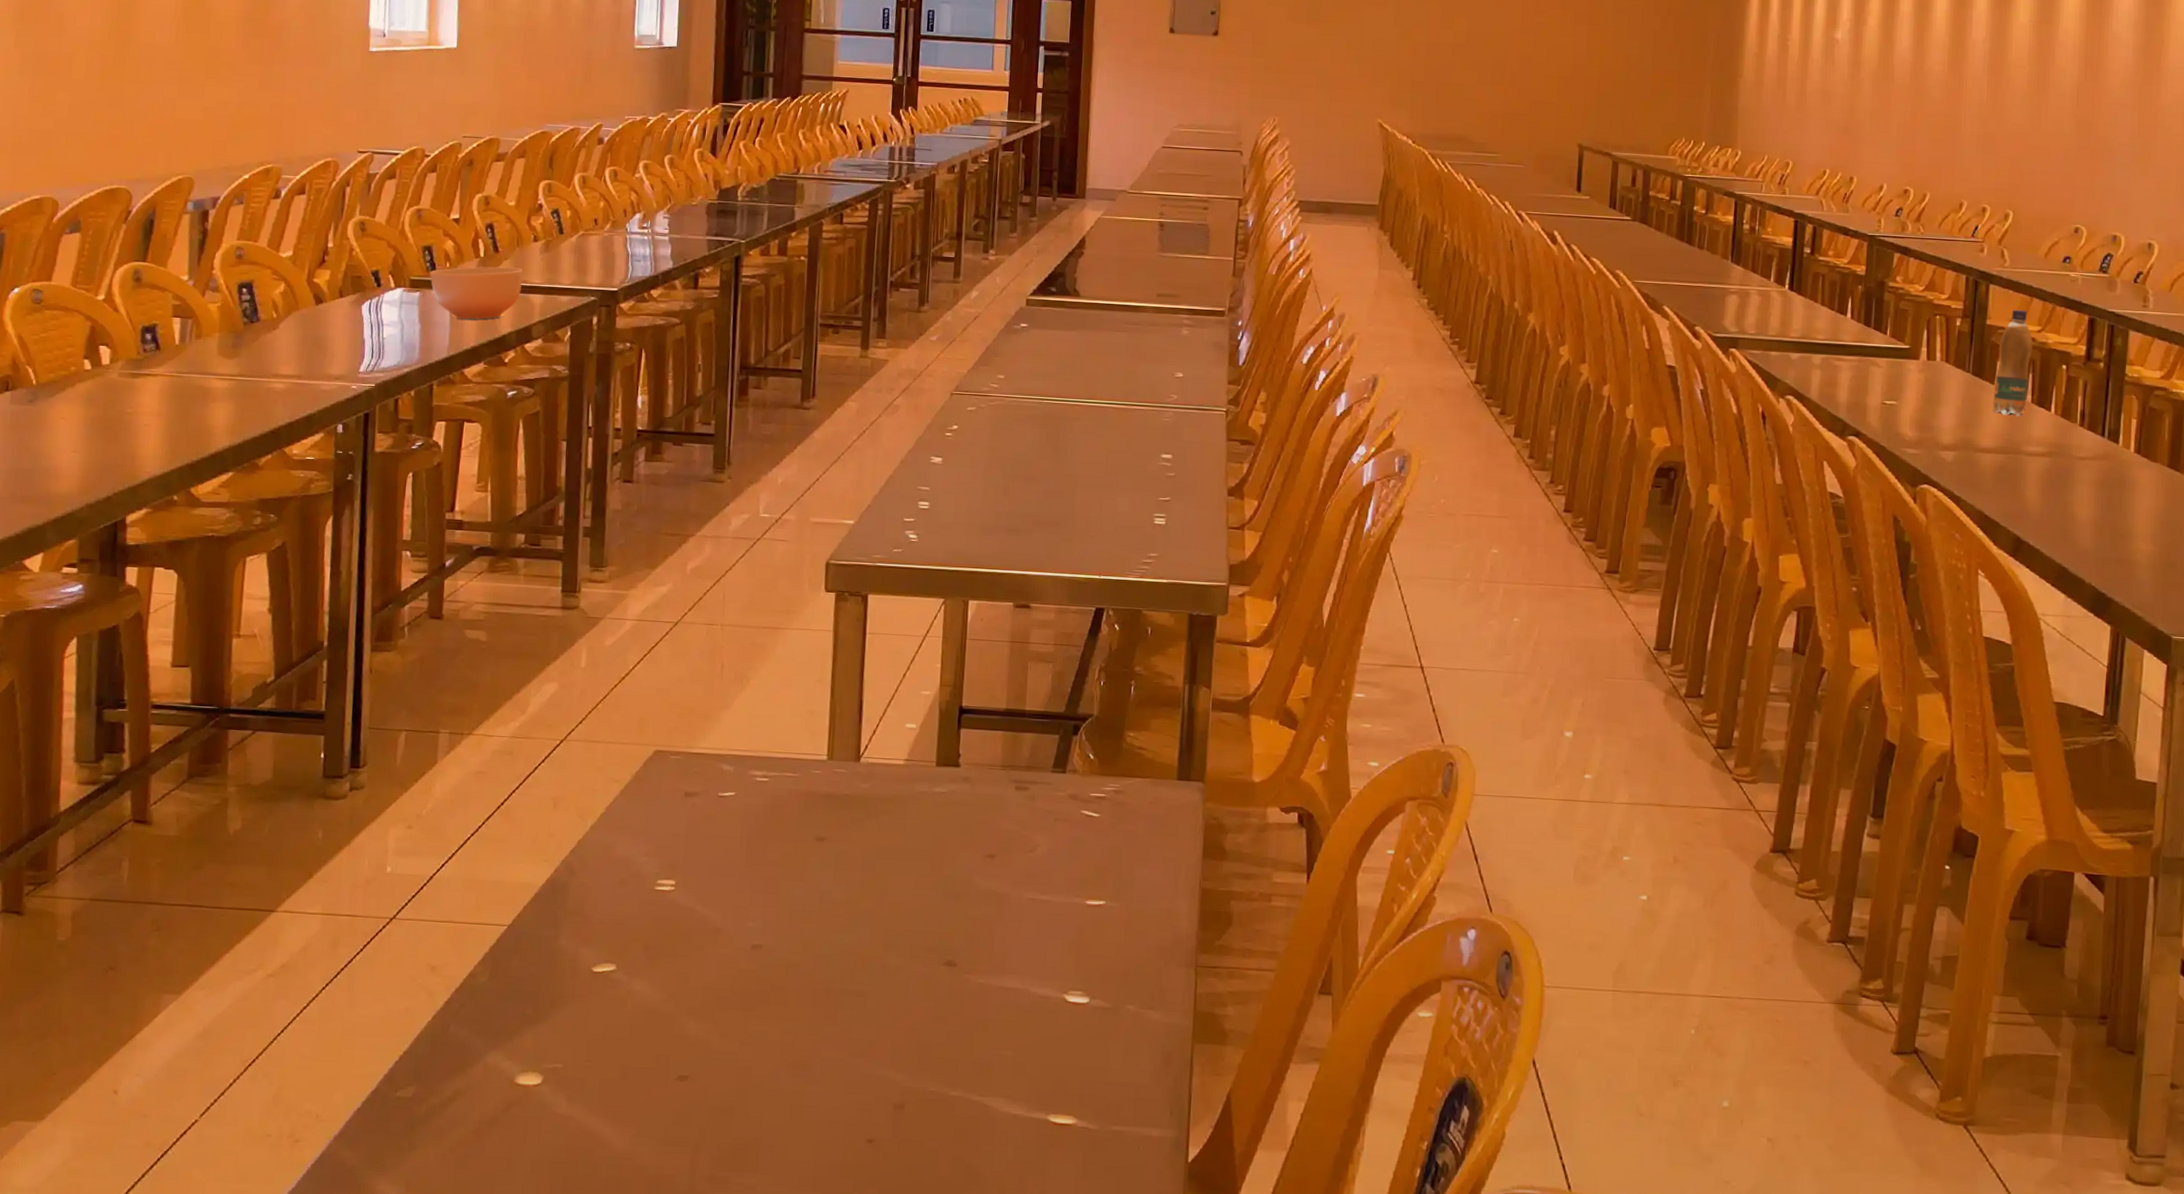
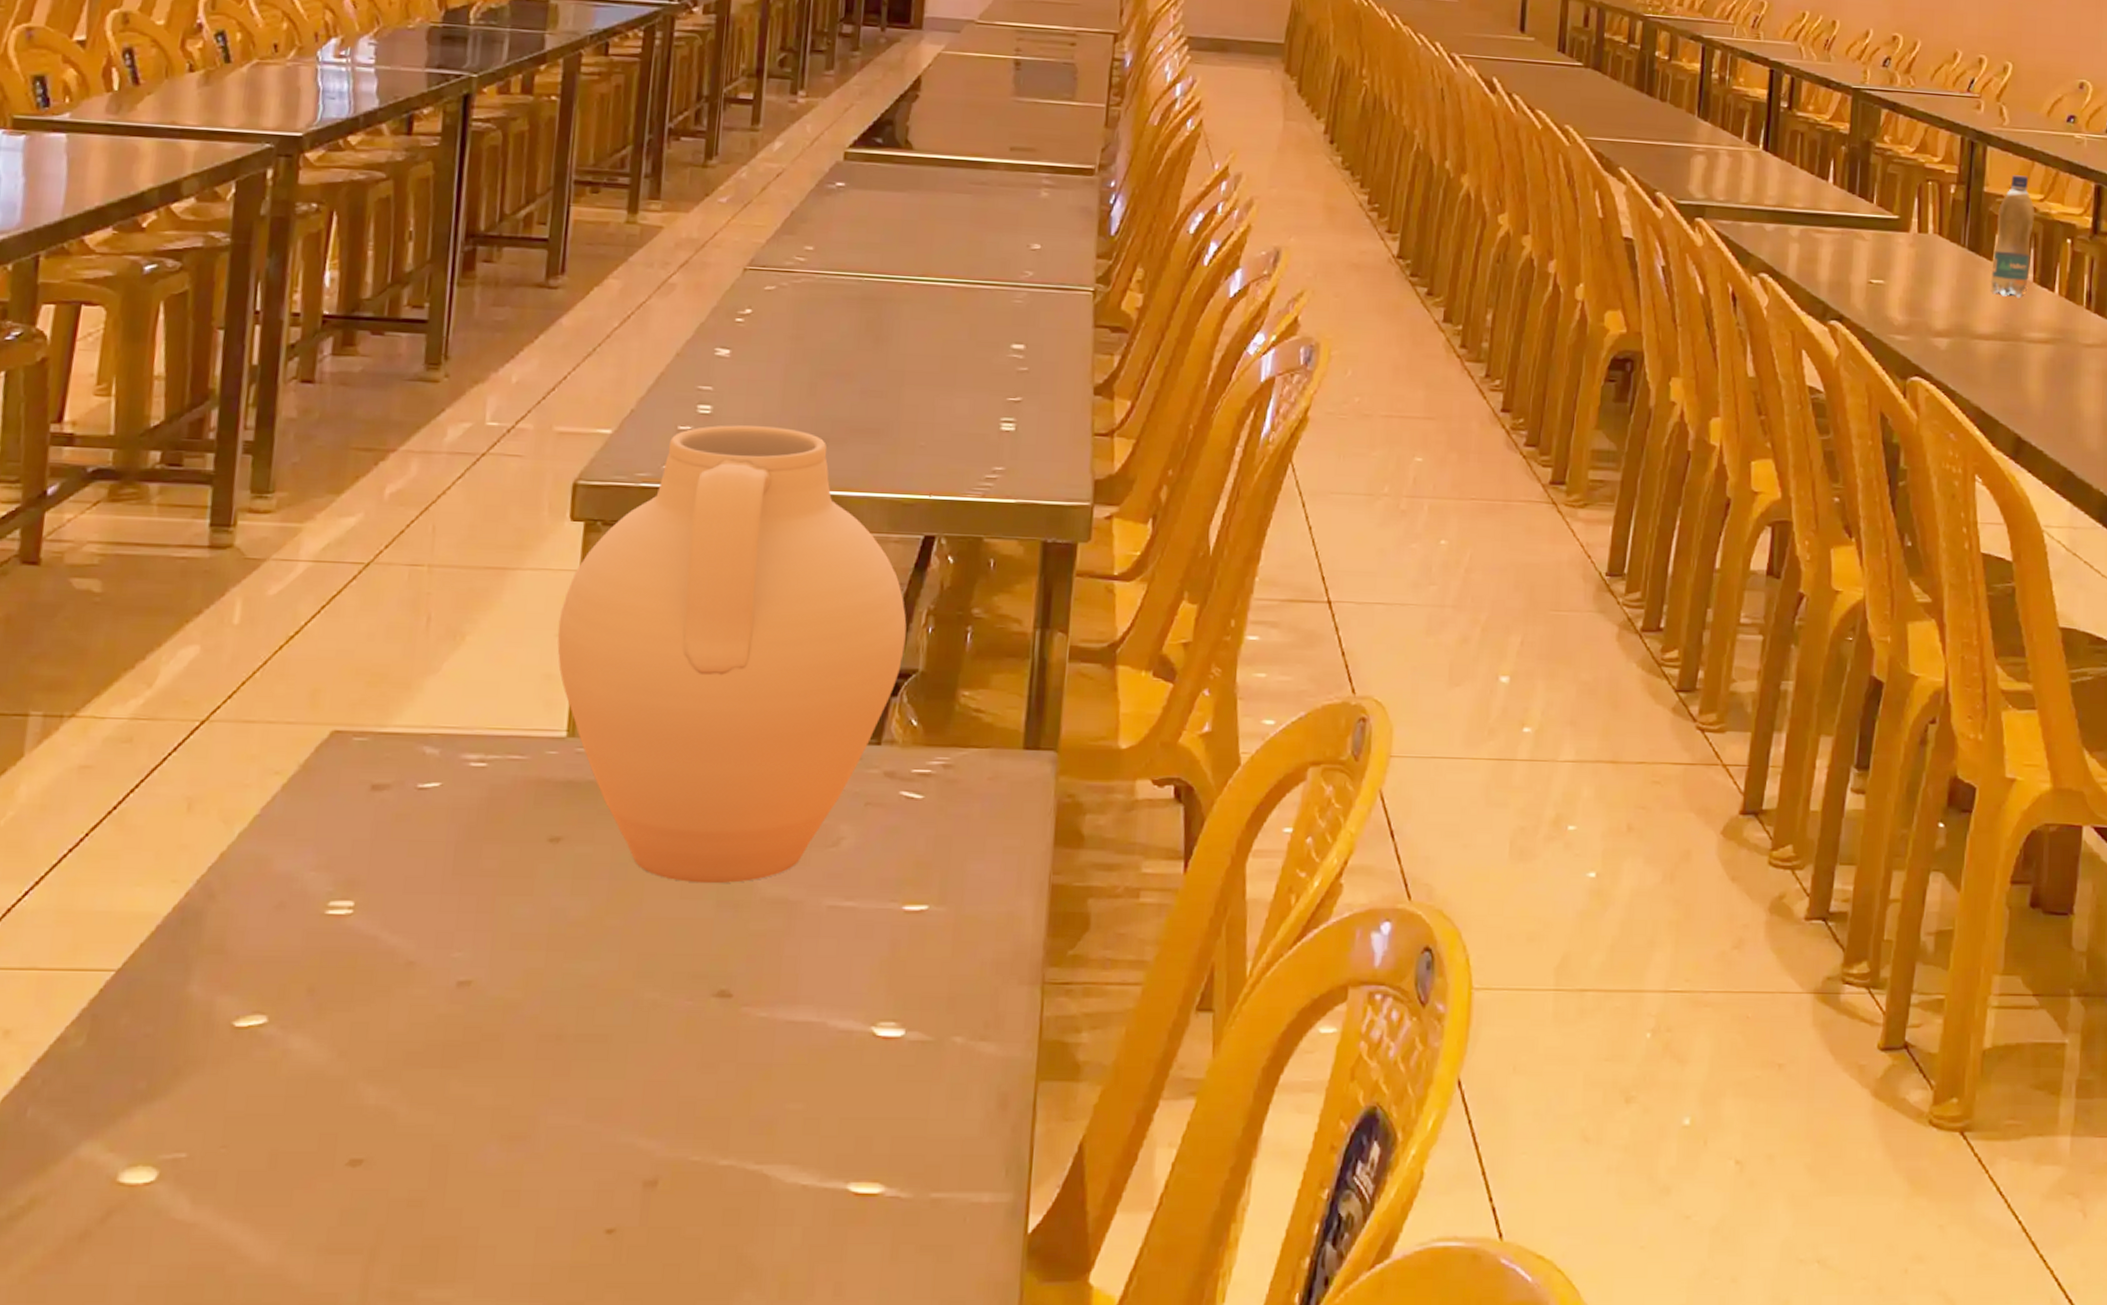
bowl: present [429,266,524,320] -> none [40,103,174,172]
jug: none [818,518,1084,878] -> present [557,425,907,884]

